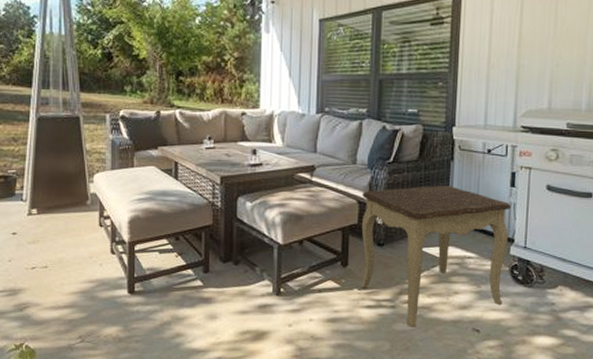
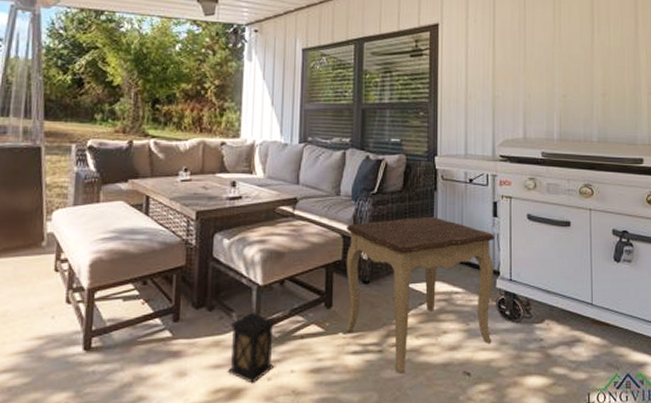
lantern: none [252,264,295,328] -> present [227,309,275,384]

